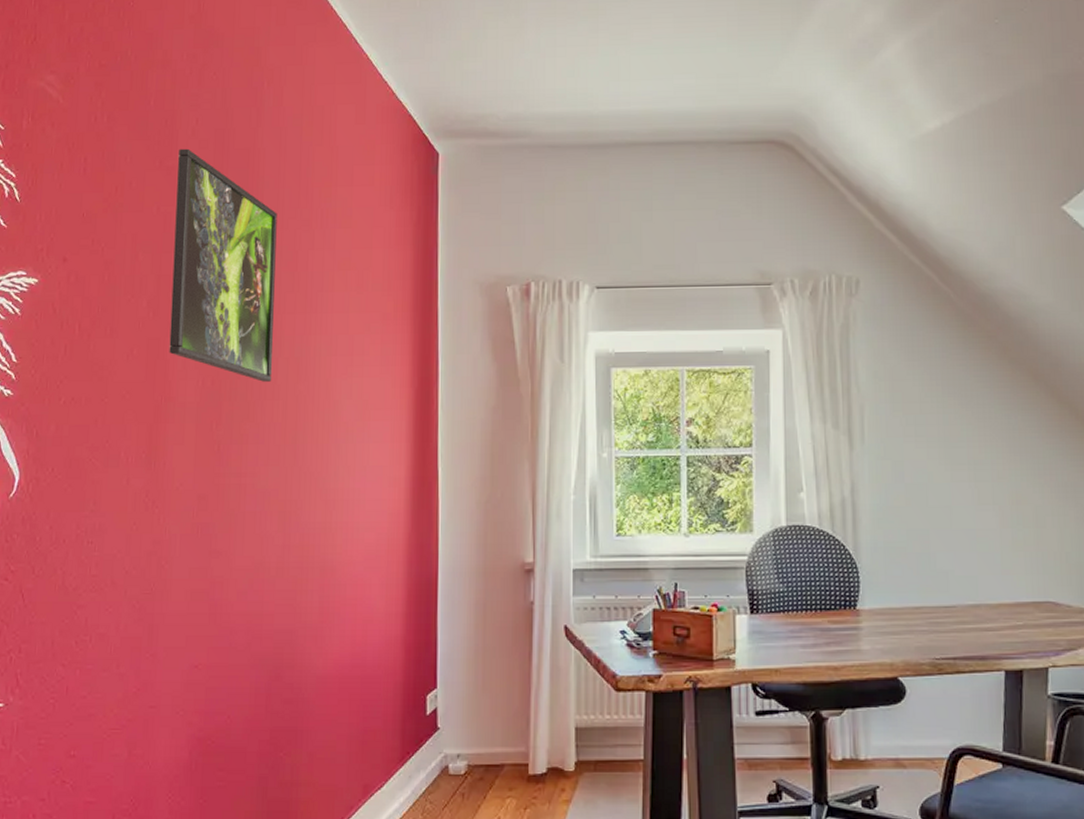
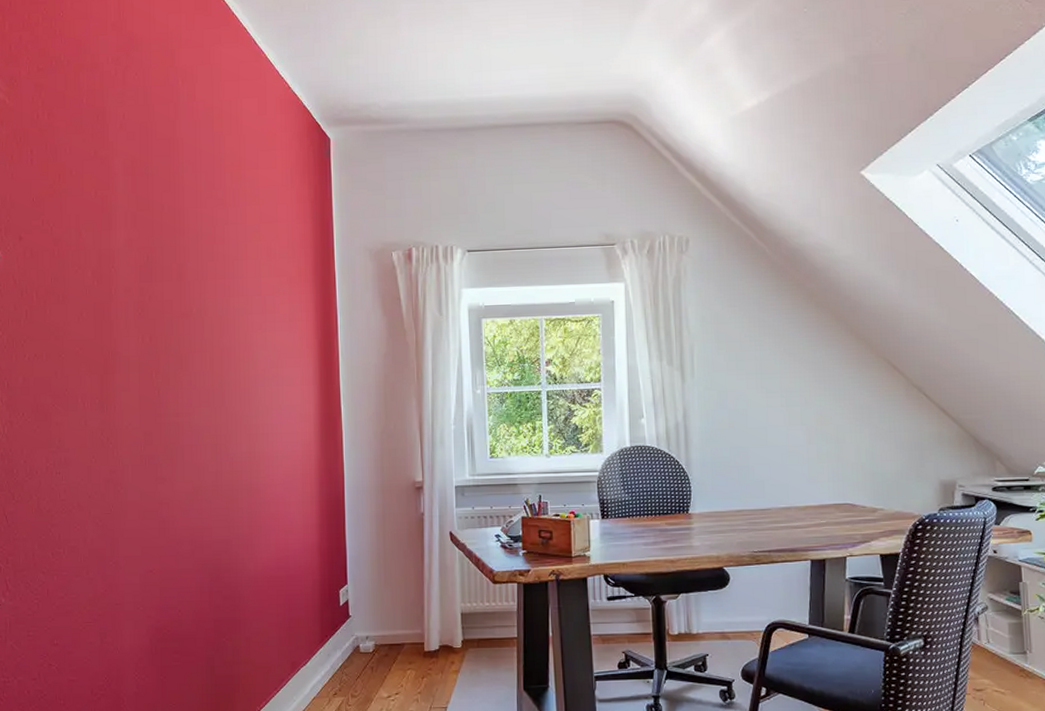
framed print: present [169,148,277,382] -> none [110,140,200,337]

